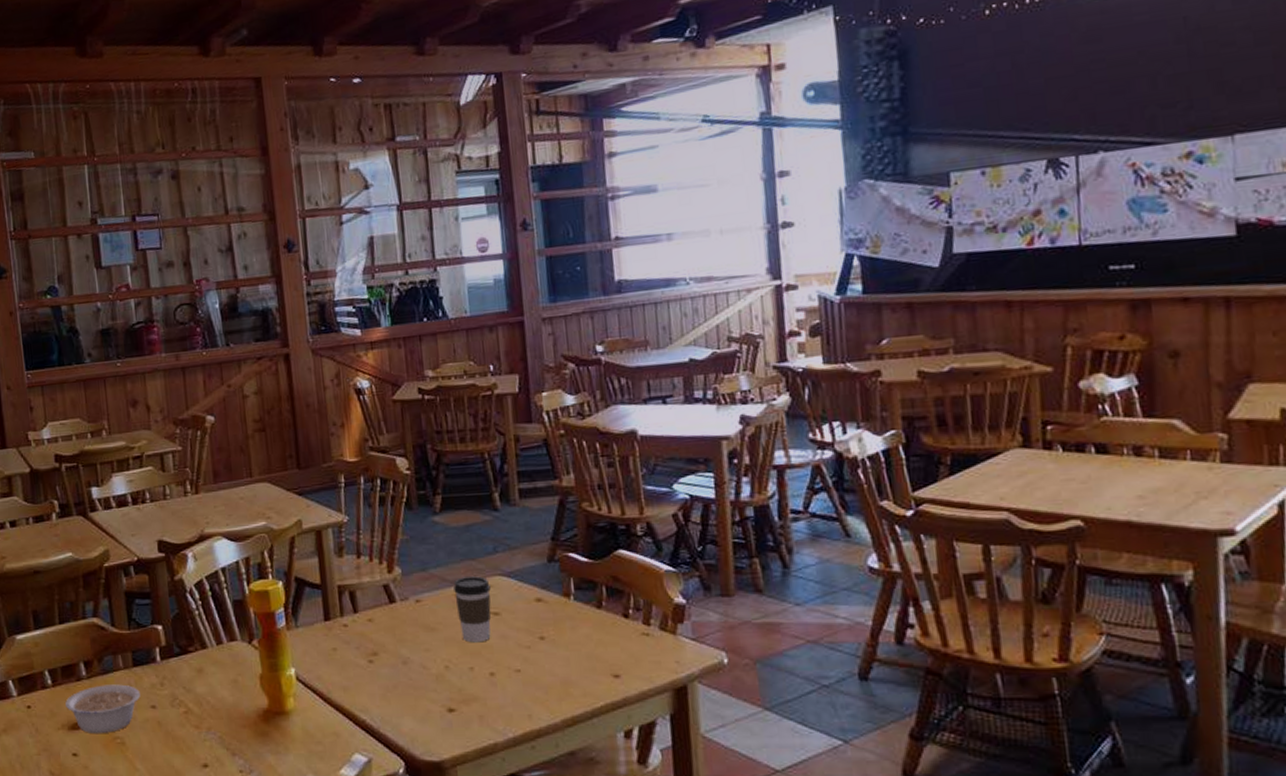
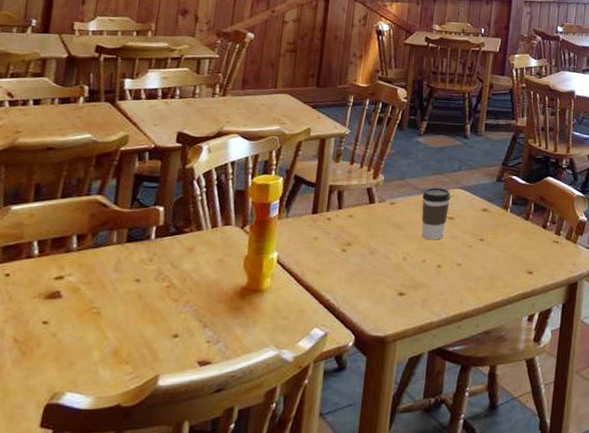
legume: present [65,684,140,734] -> none [48,257,128,304]

